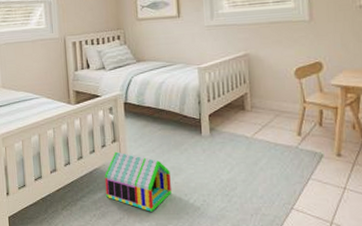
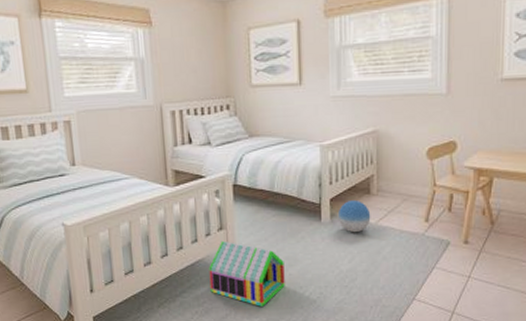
ball: none [217,116,247,146] -> present [339,201,371,233]

